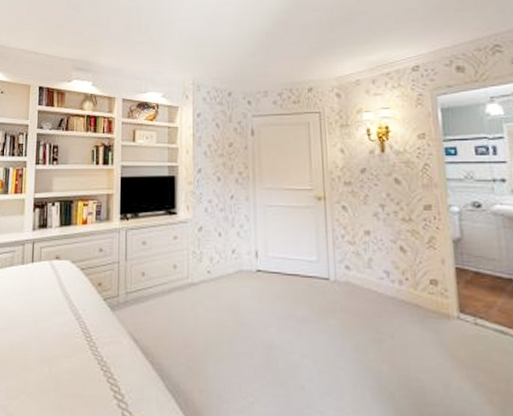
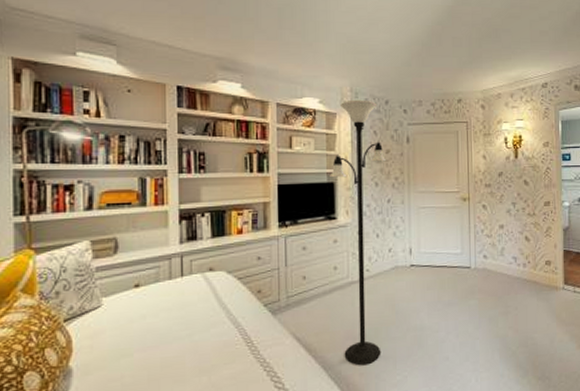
floor lamp: none [170,92,230,381] -> present [329,99,387,366]

